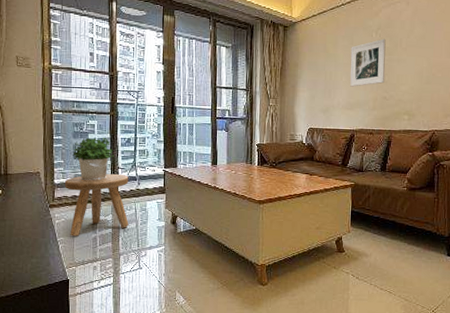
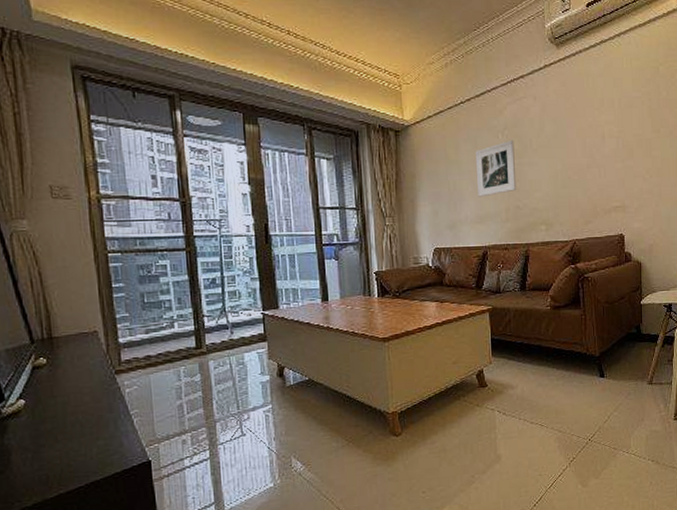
stool: present [64,173,129,236] -> none [132,323,224,407]
potted plant: present [73,137,115,180] -> none [140,279,197,335]

